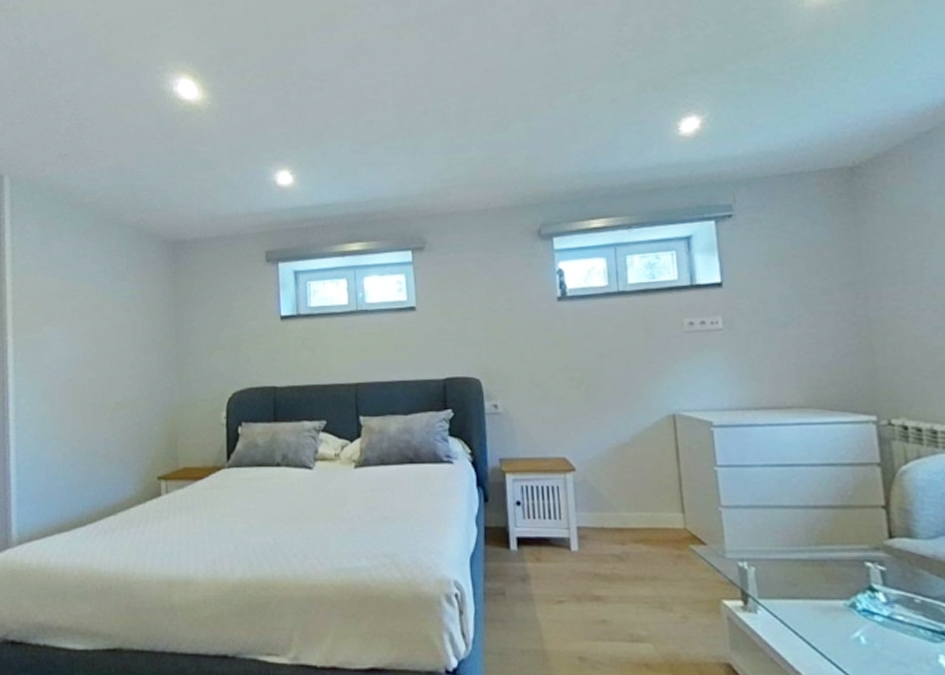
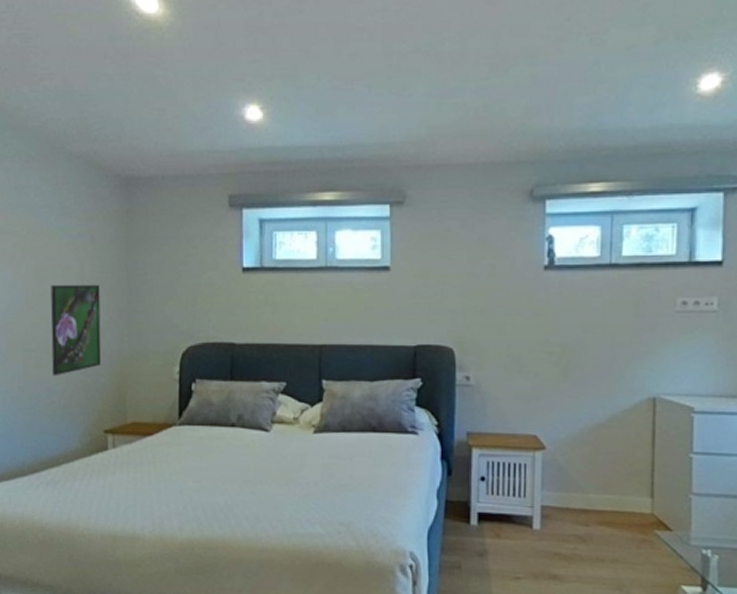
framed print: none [106,339,154,428] -> present [50,284,101,377]

